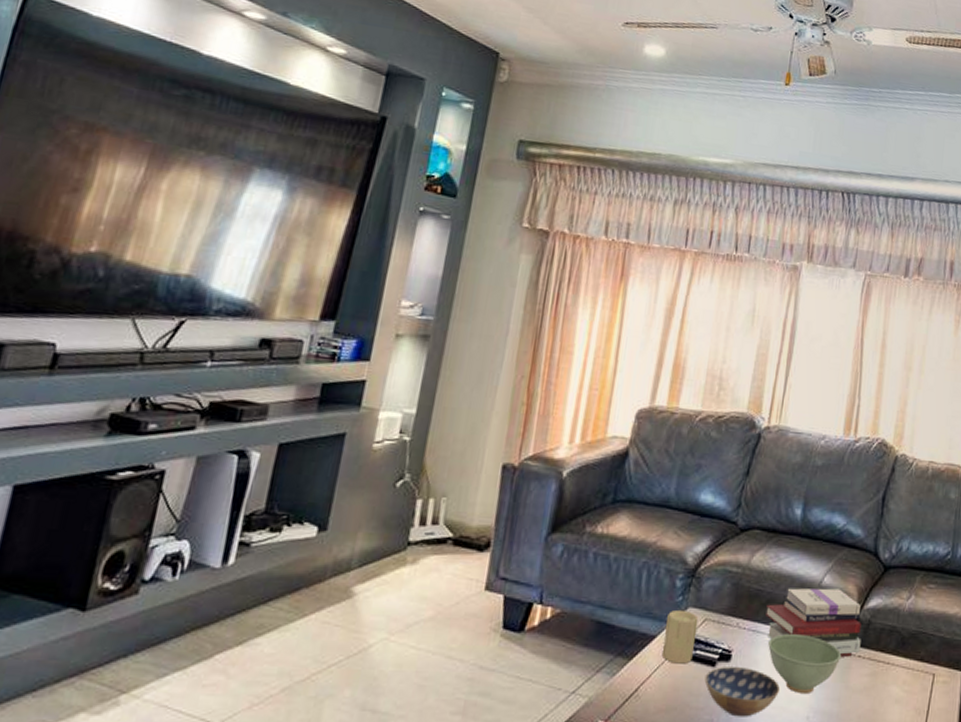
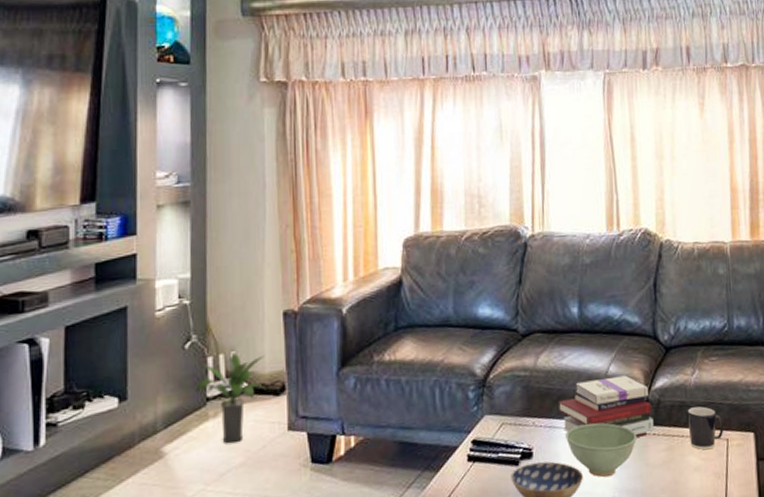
potted plant: none [398,499,476,593] -> present [195,353,266,443]
candle: present [662,609,699,664] -> none [465,418,496,469]
mug: none [895,634,933,682] -> present [687,406,724,450]

